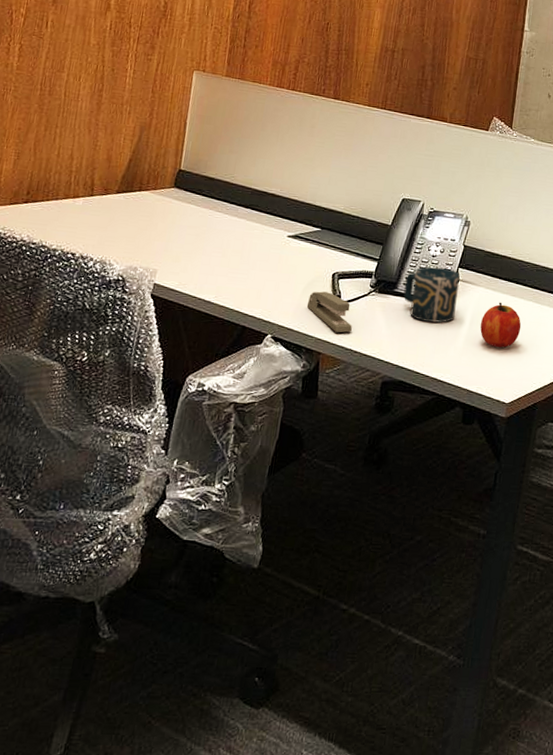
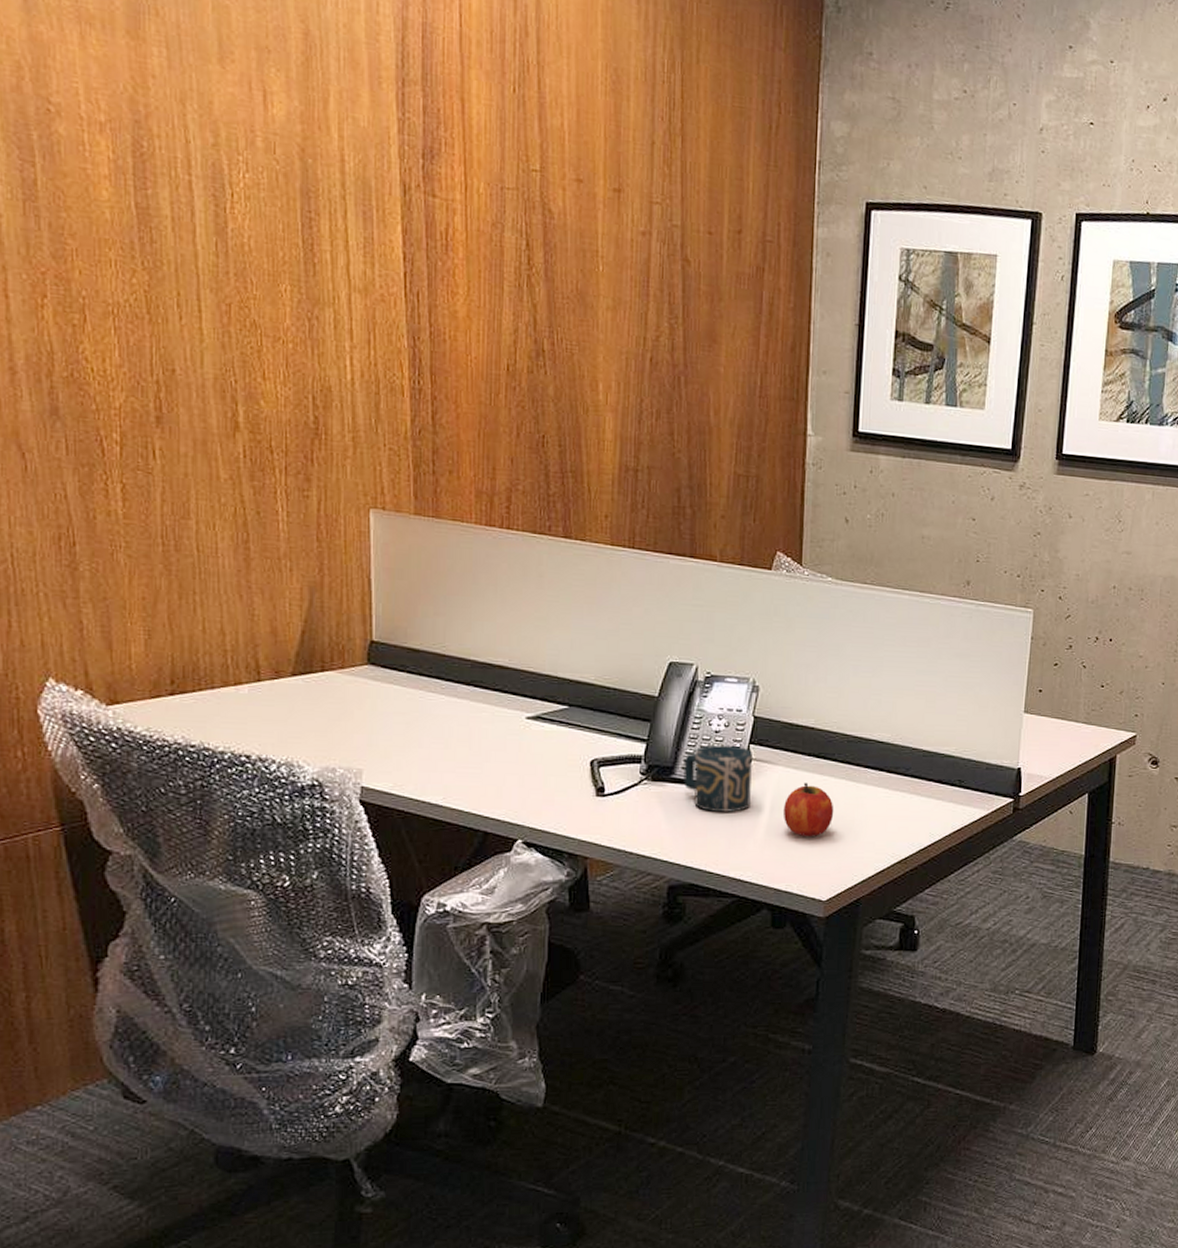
stapler: present [306,291,353,333] -> none [562,783,624,832]

